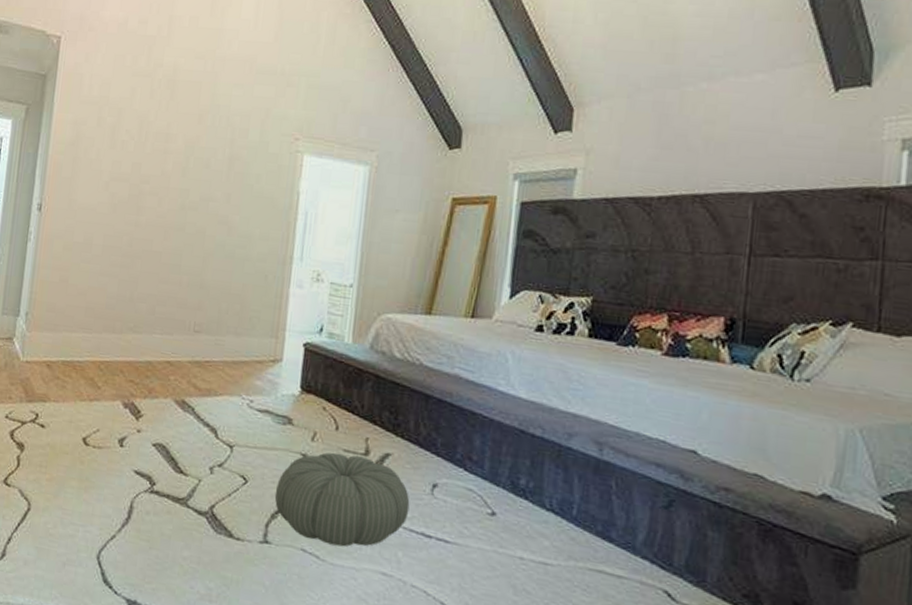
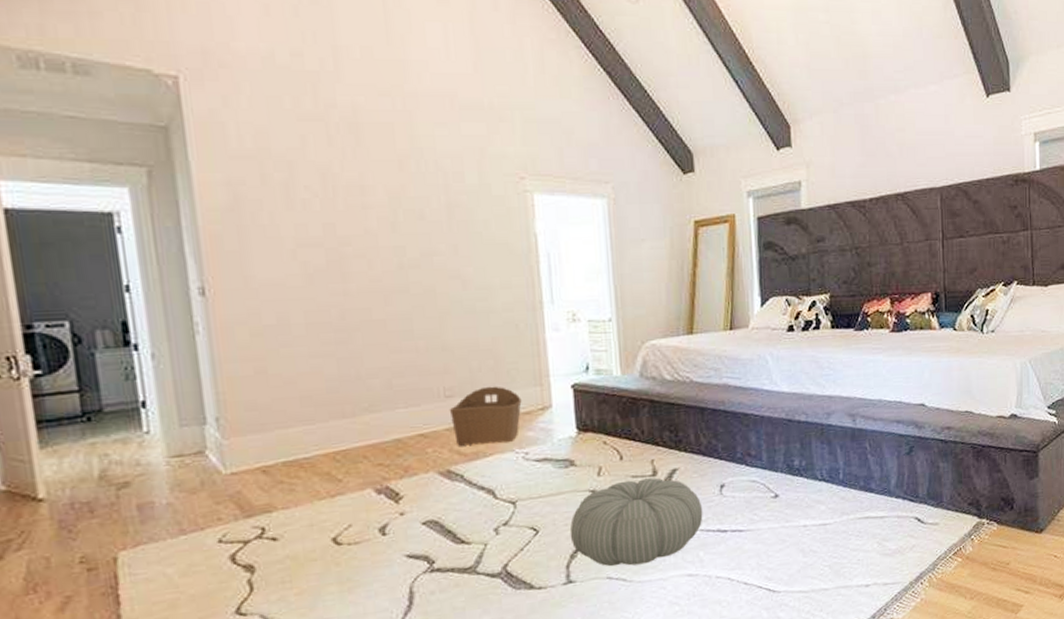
wicker basket: none [194,328,257,387] -> present [449,386,522,446]

